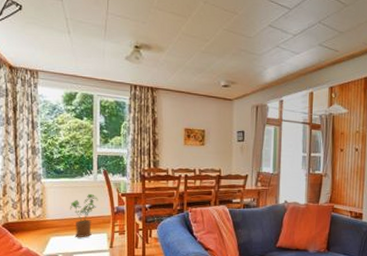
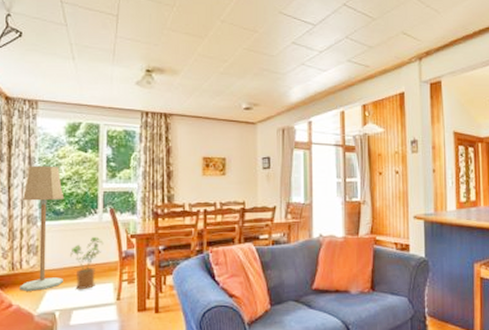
floor lamp: none [28,129,64,237] -> present [20,165,65,291]

